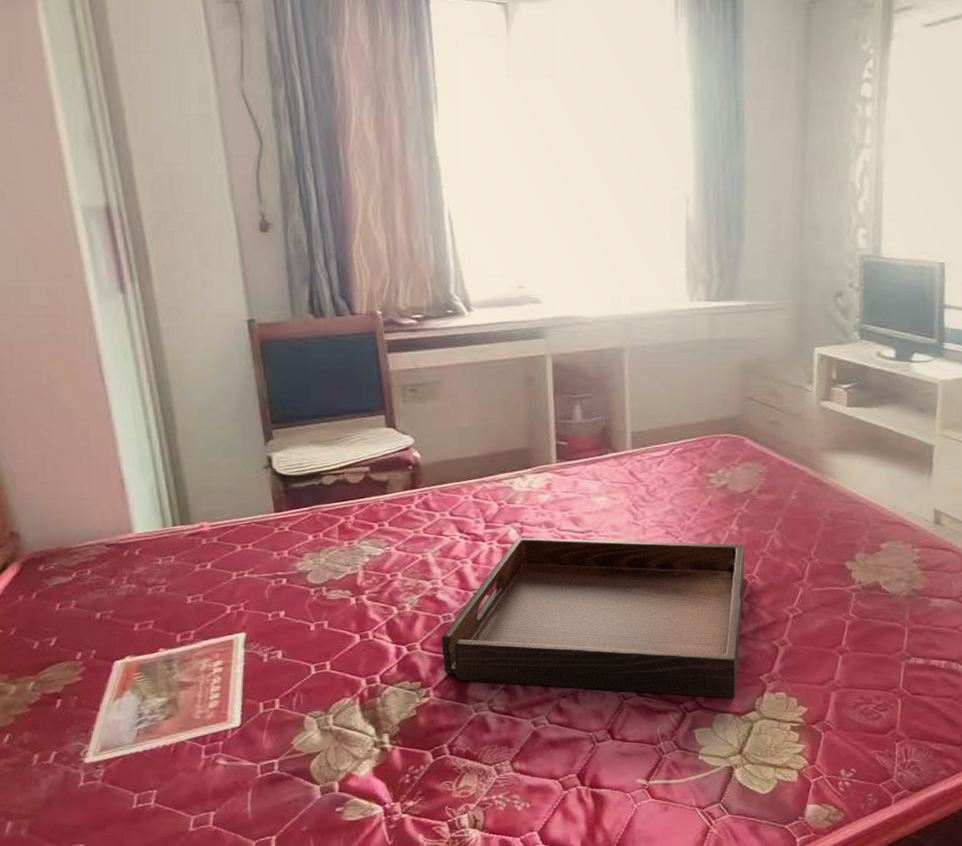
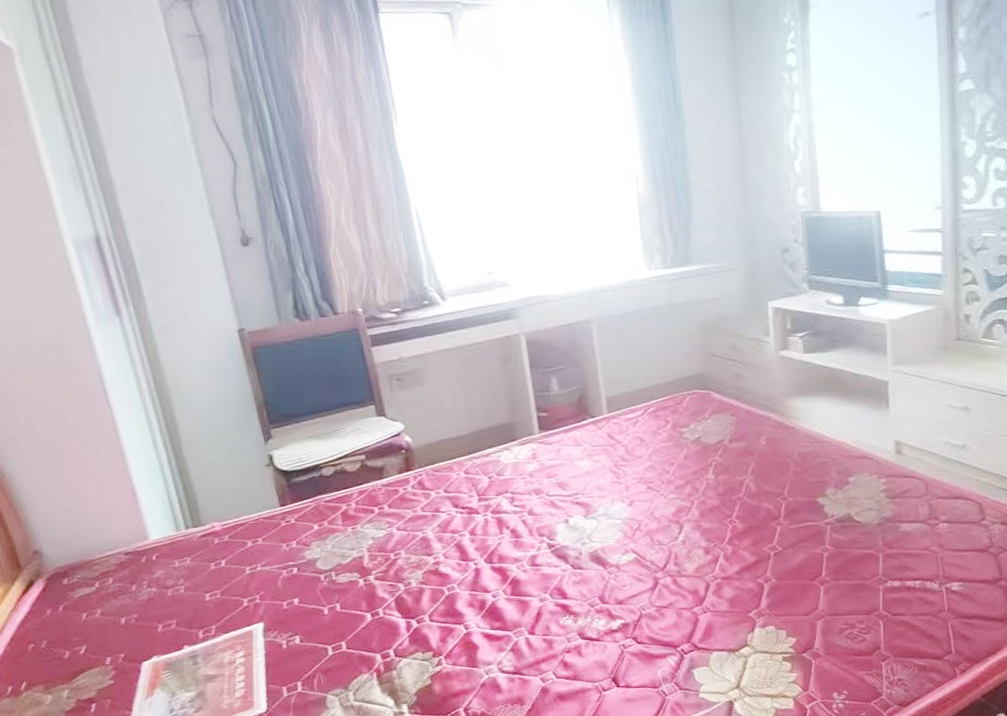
serving tray: present [442,537,745,698] -> none [448,492,728,647]

